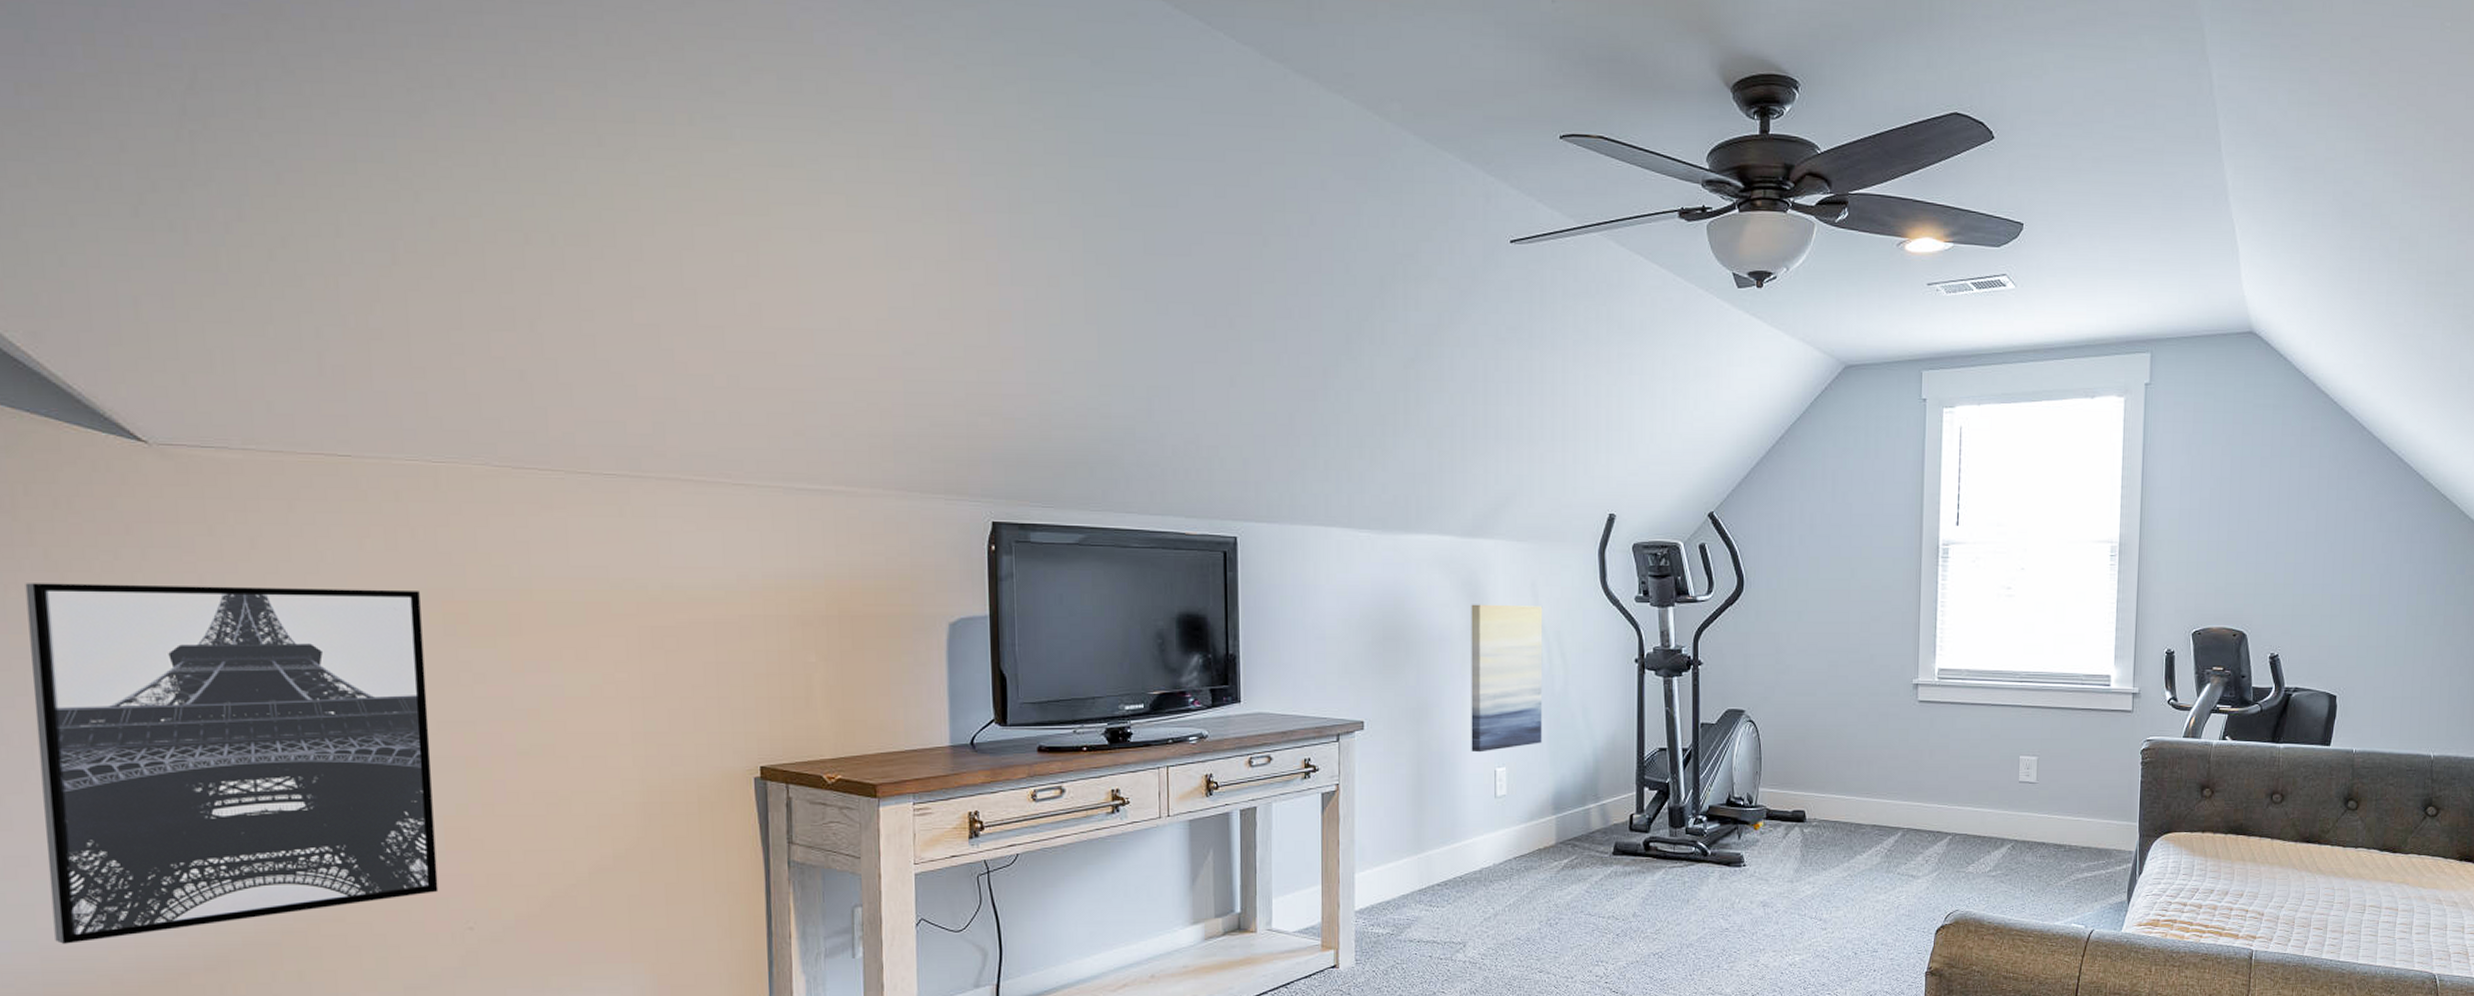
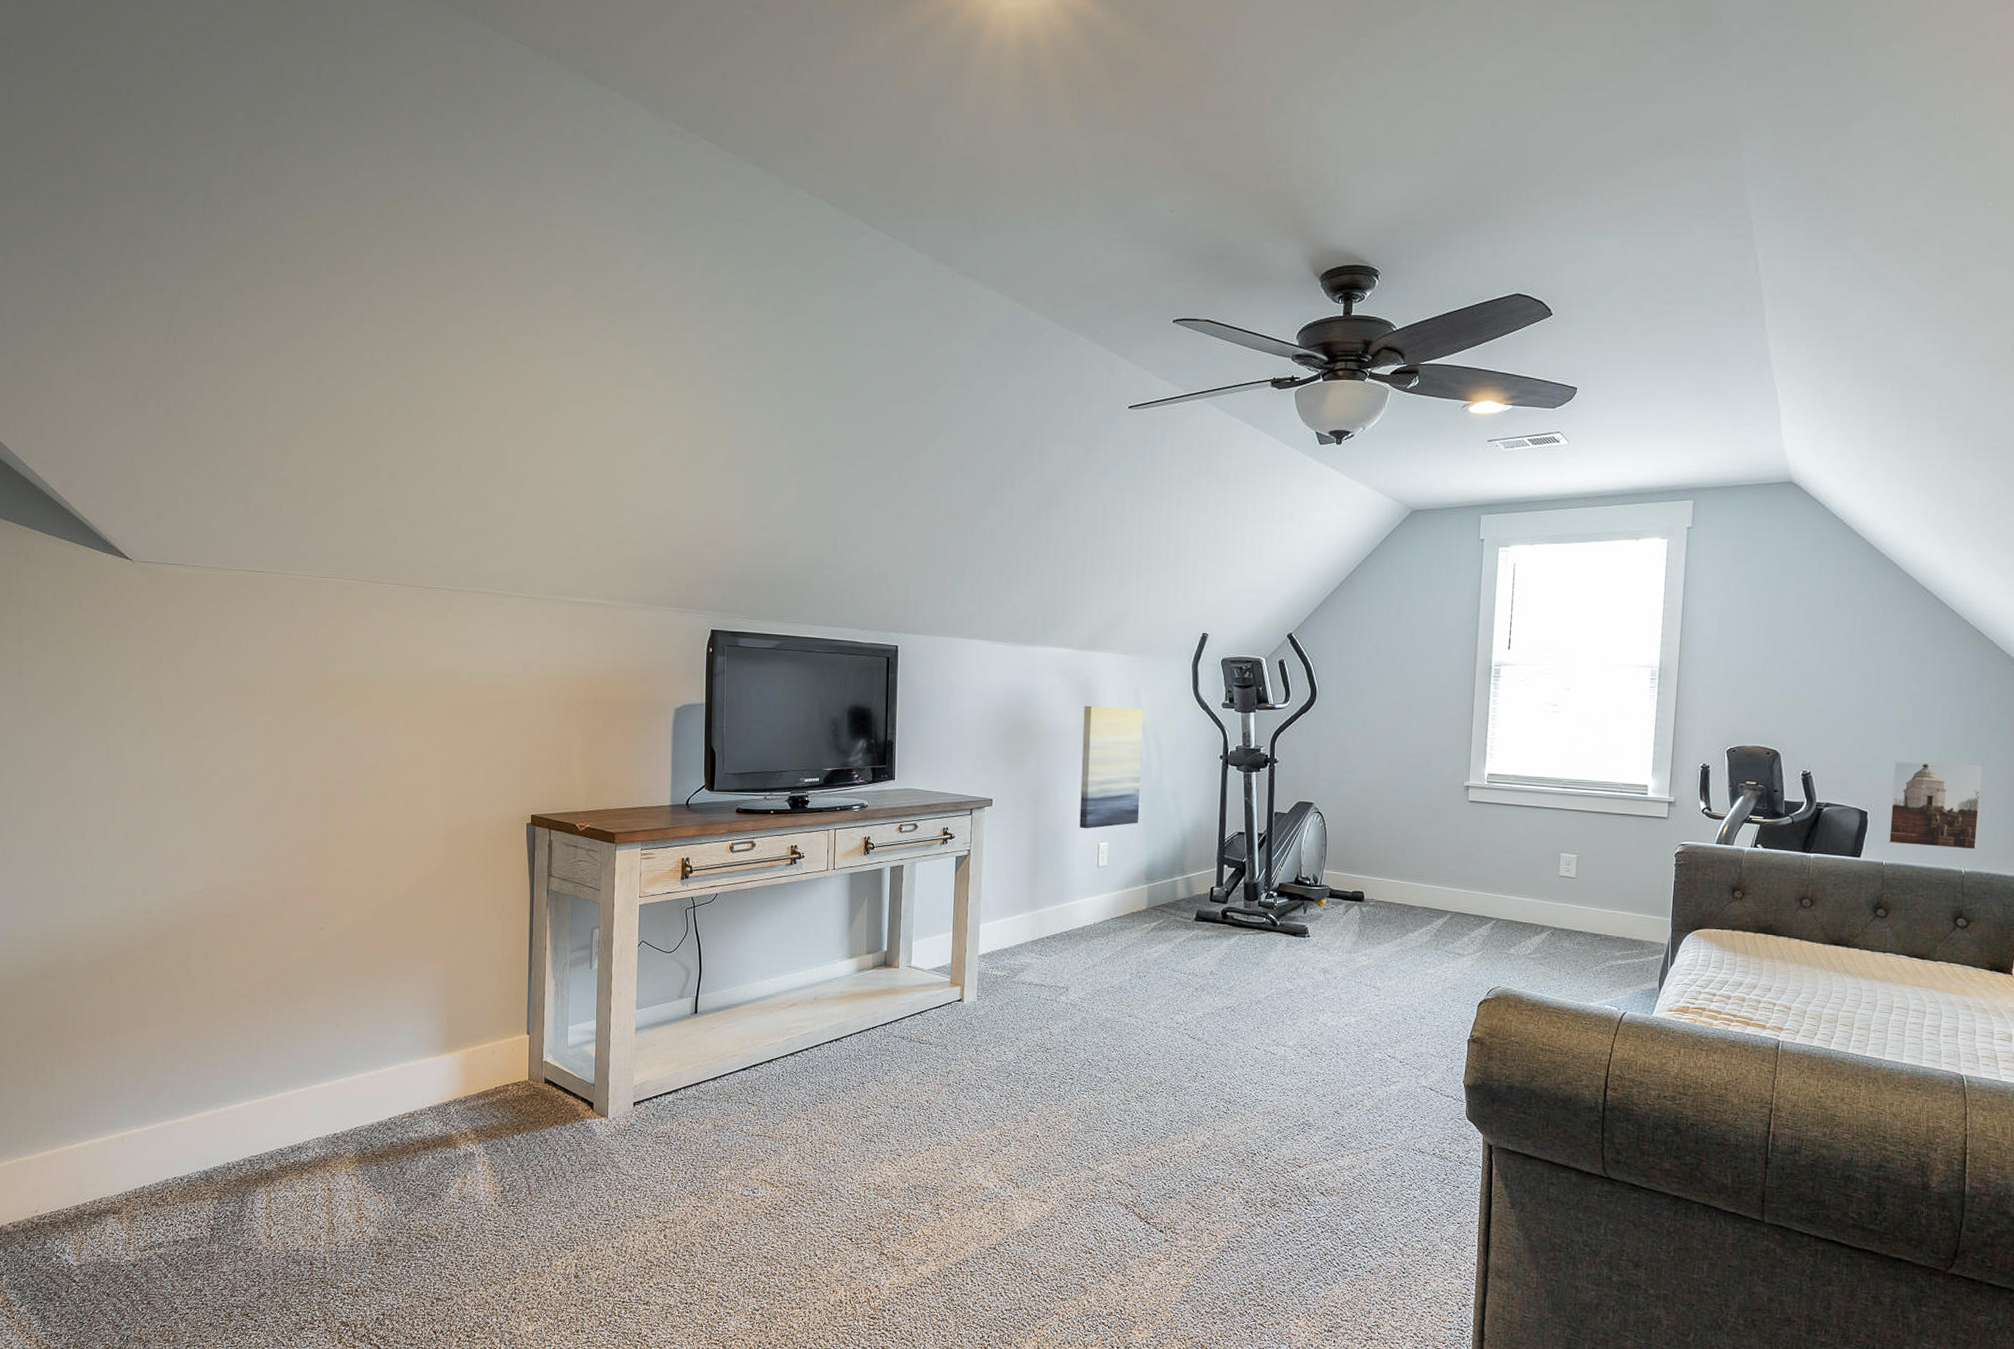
wall art: present [25,583,439,944] -> none [48,660,303,923]
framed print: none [2357,639,2449,733] -> present [1888,761,1983,851]

